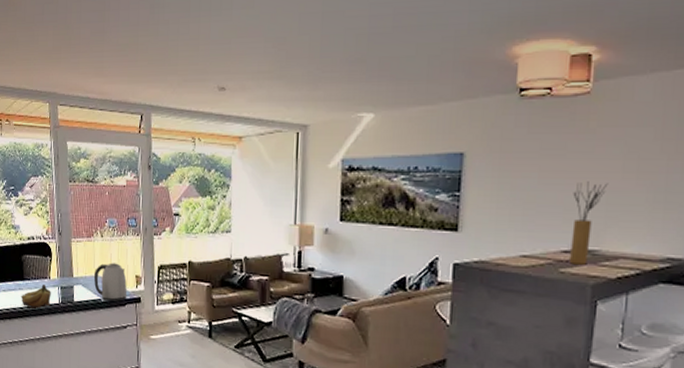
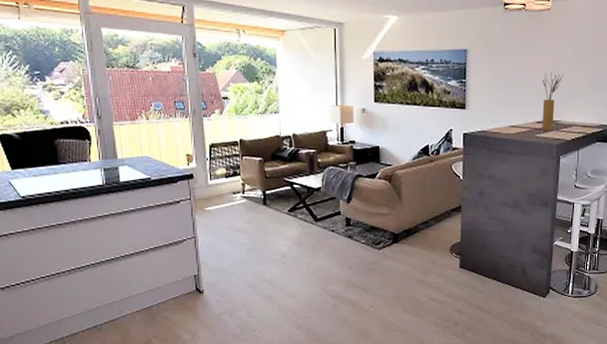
fruit: present [21,285,51,309] -> none [56,168,93,191]
kettle: present [94,263,127,303] -> none [141,143,179,180]

